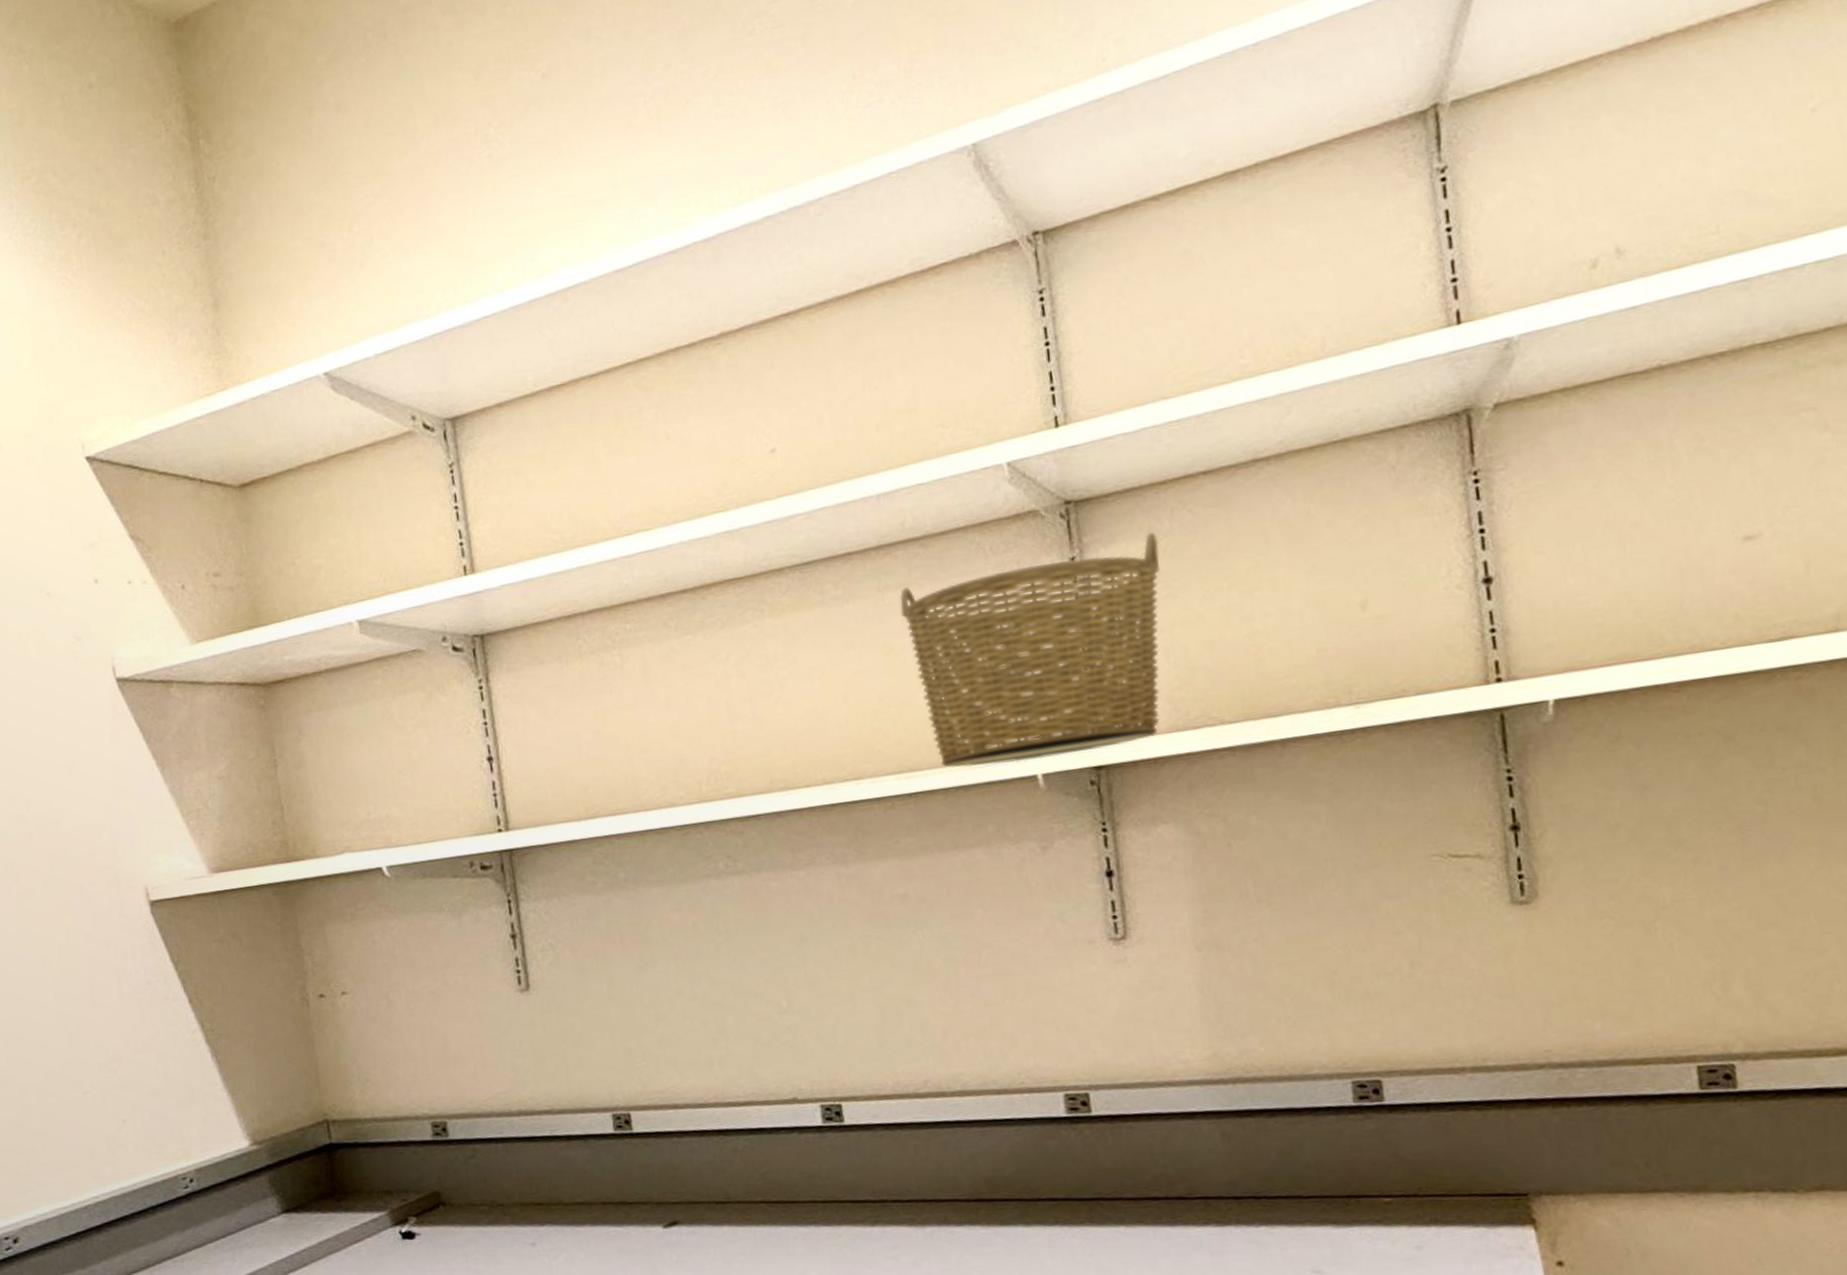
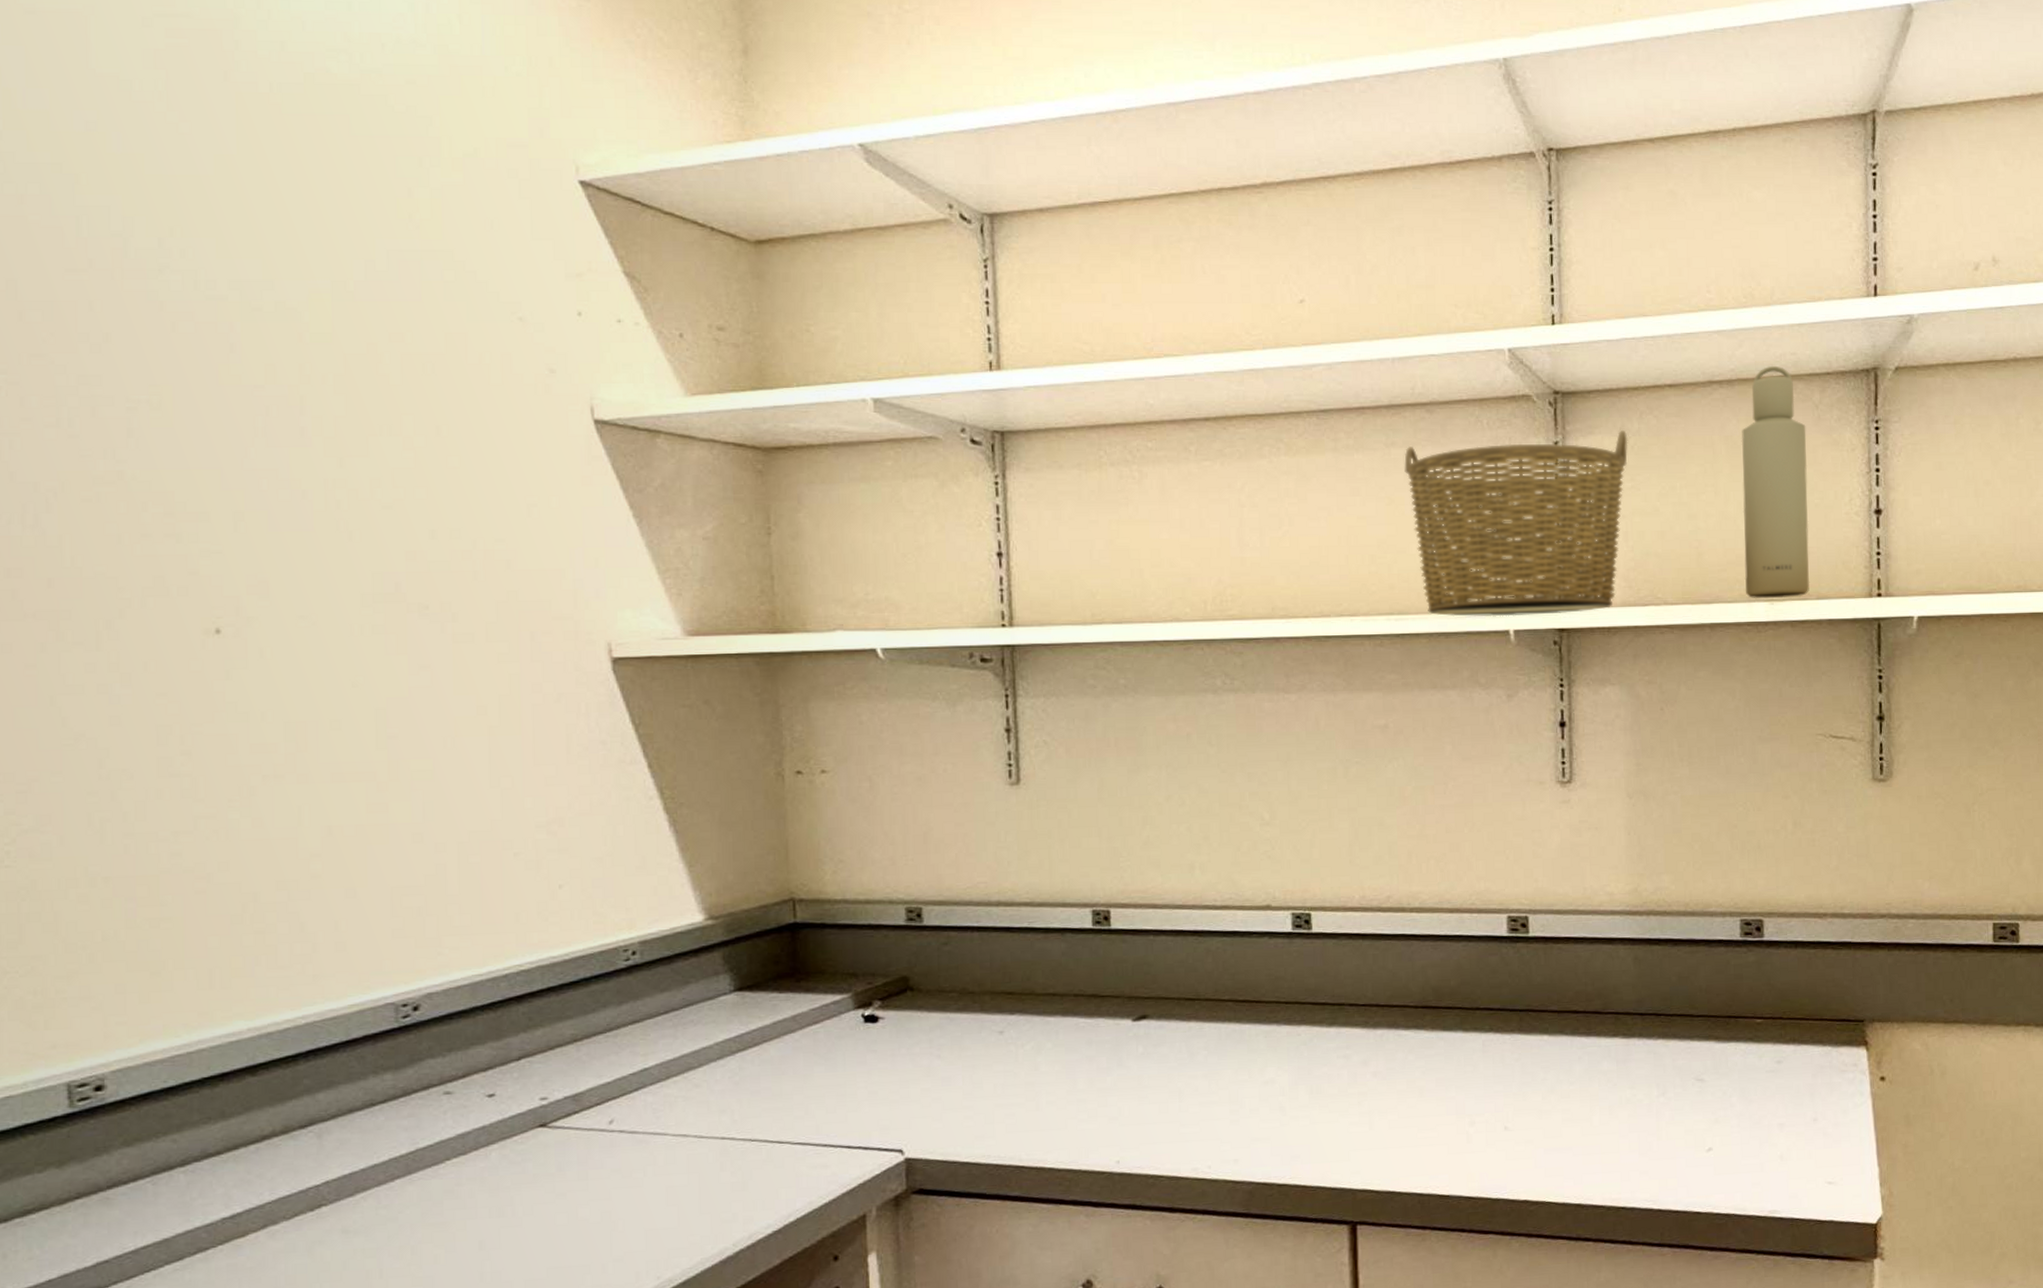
bottle: none [1299,428,1405,704] -> present [1741,365,1810,598]

